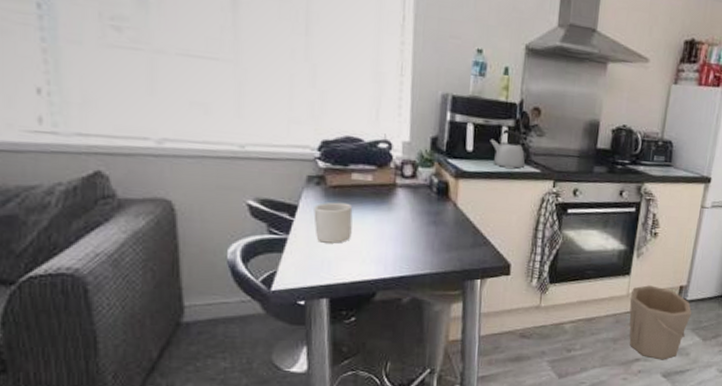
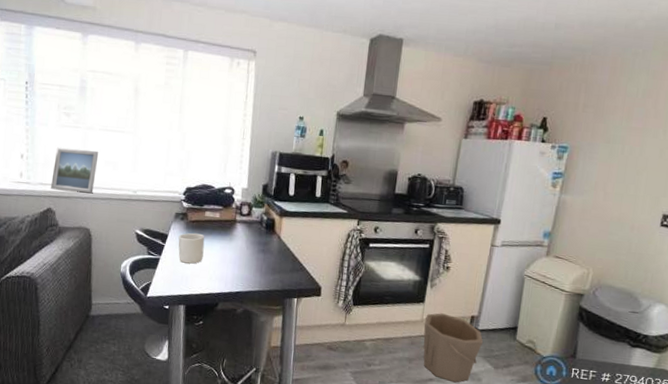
picture frame: none [98,78,178,149] -> present [51,147,99,194]
kettle: present [490,128,530,170] -> none [307,178,339,210]

